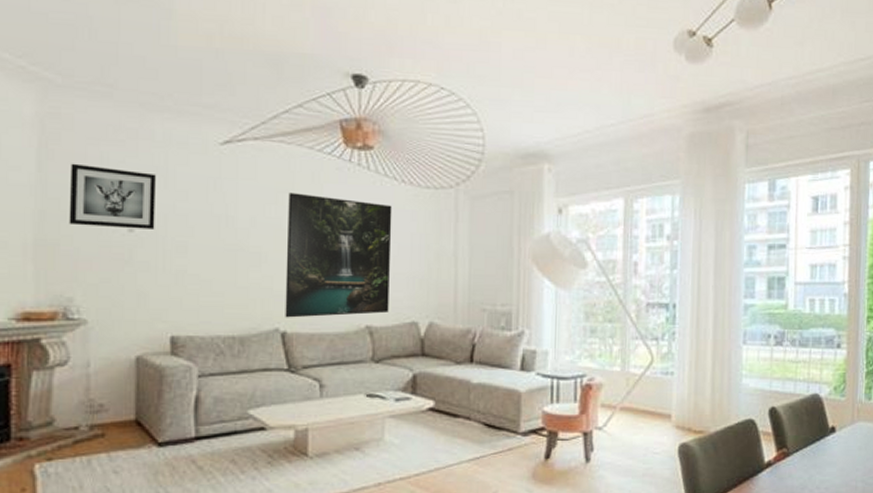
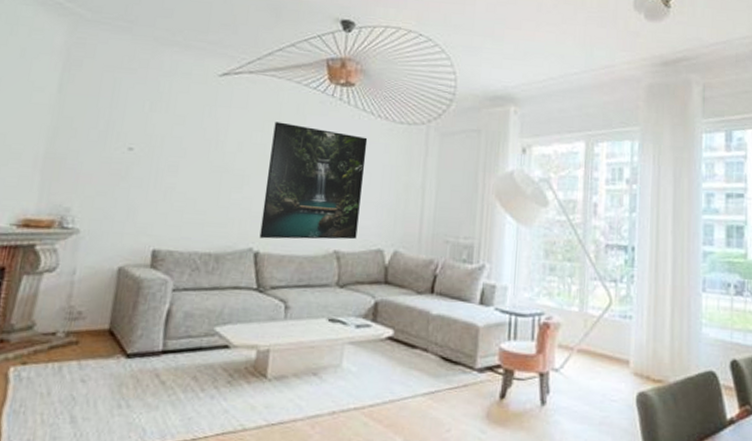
wall art: present [69,163,156,229] -> none [77,87,159,149]

